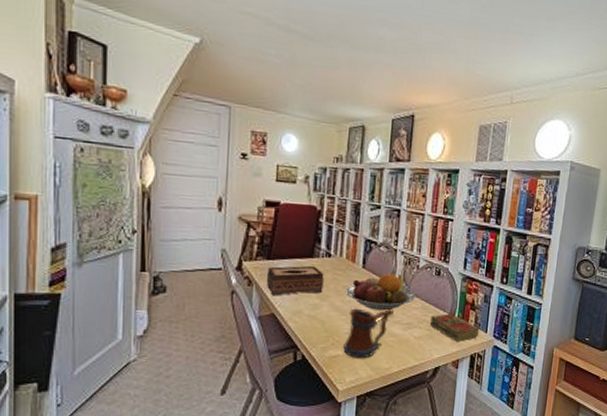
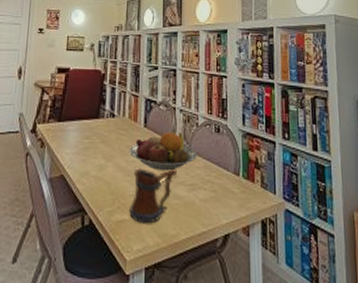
tissue box: present [266,265,324,296] -> none [57,126,109,157]
book: present [430,312,480,342] -> none [215,172,268,205]

